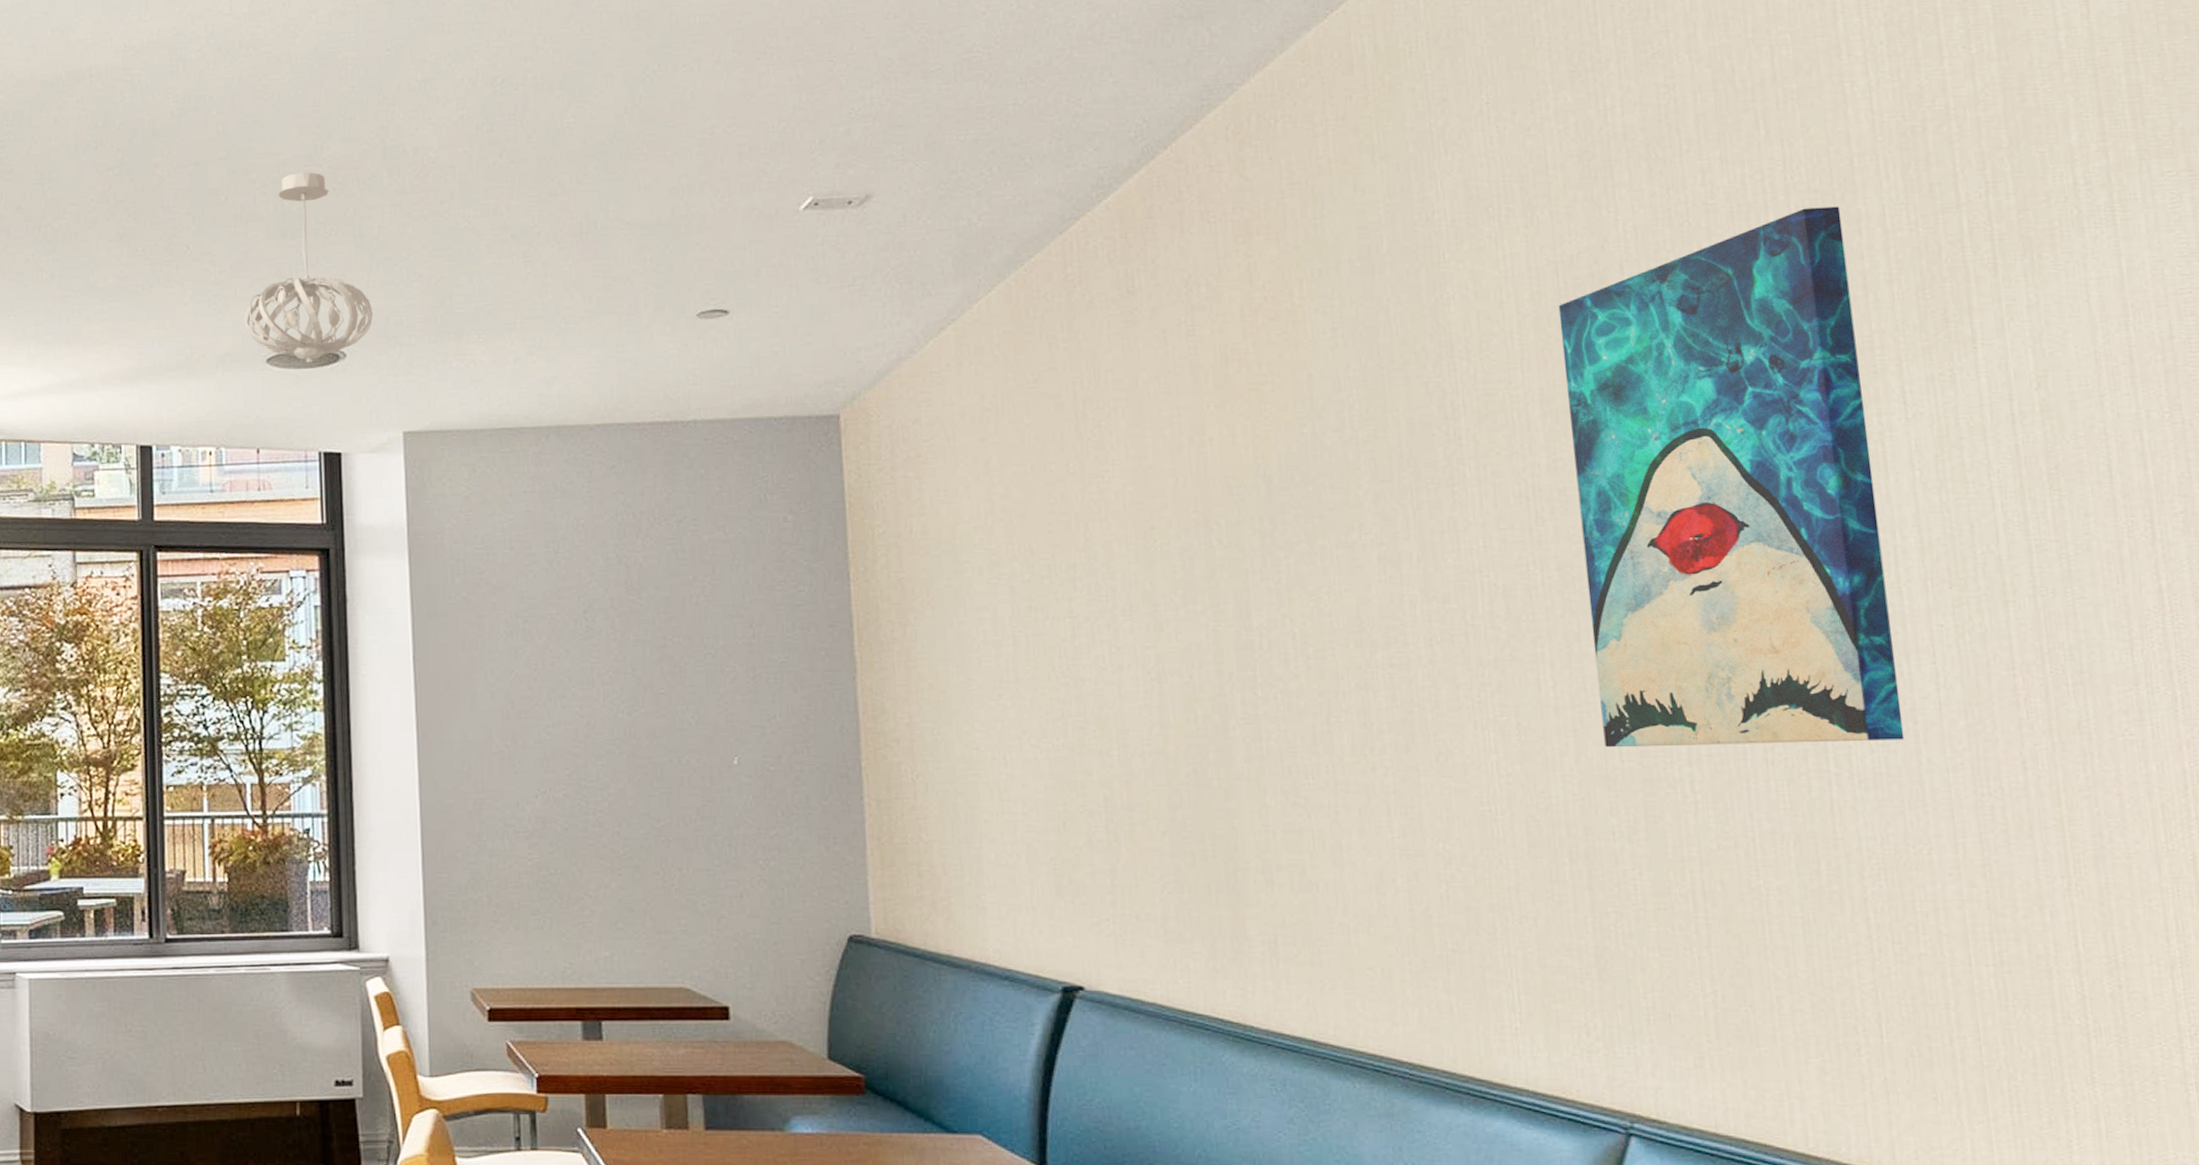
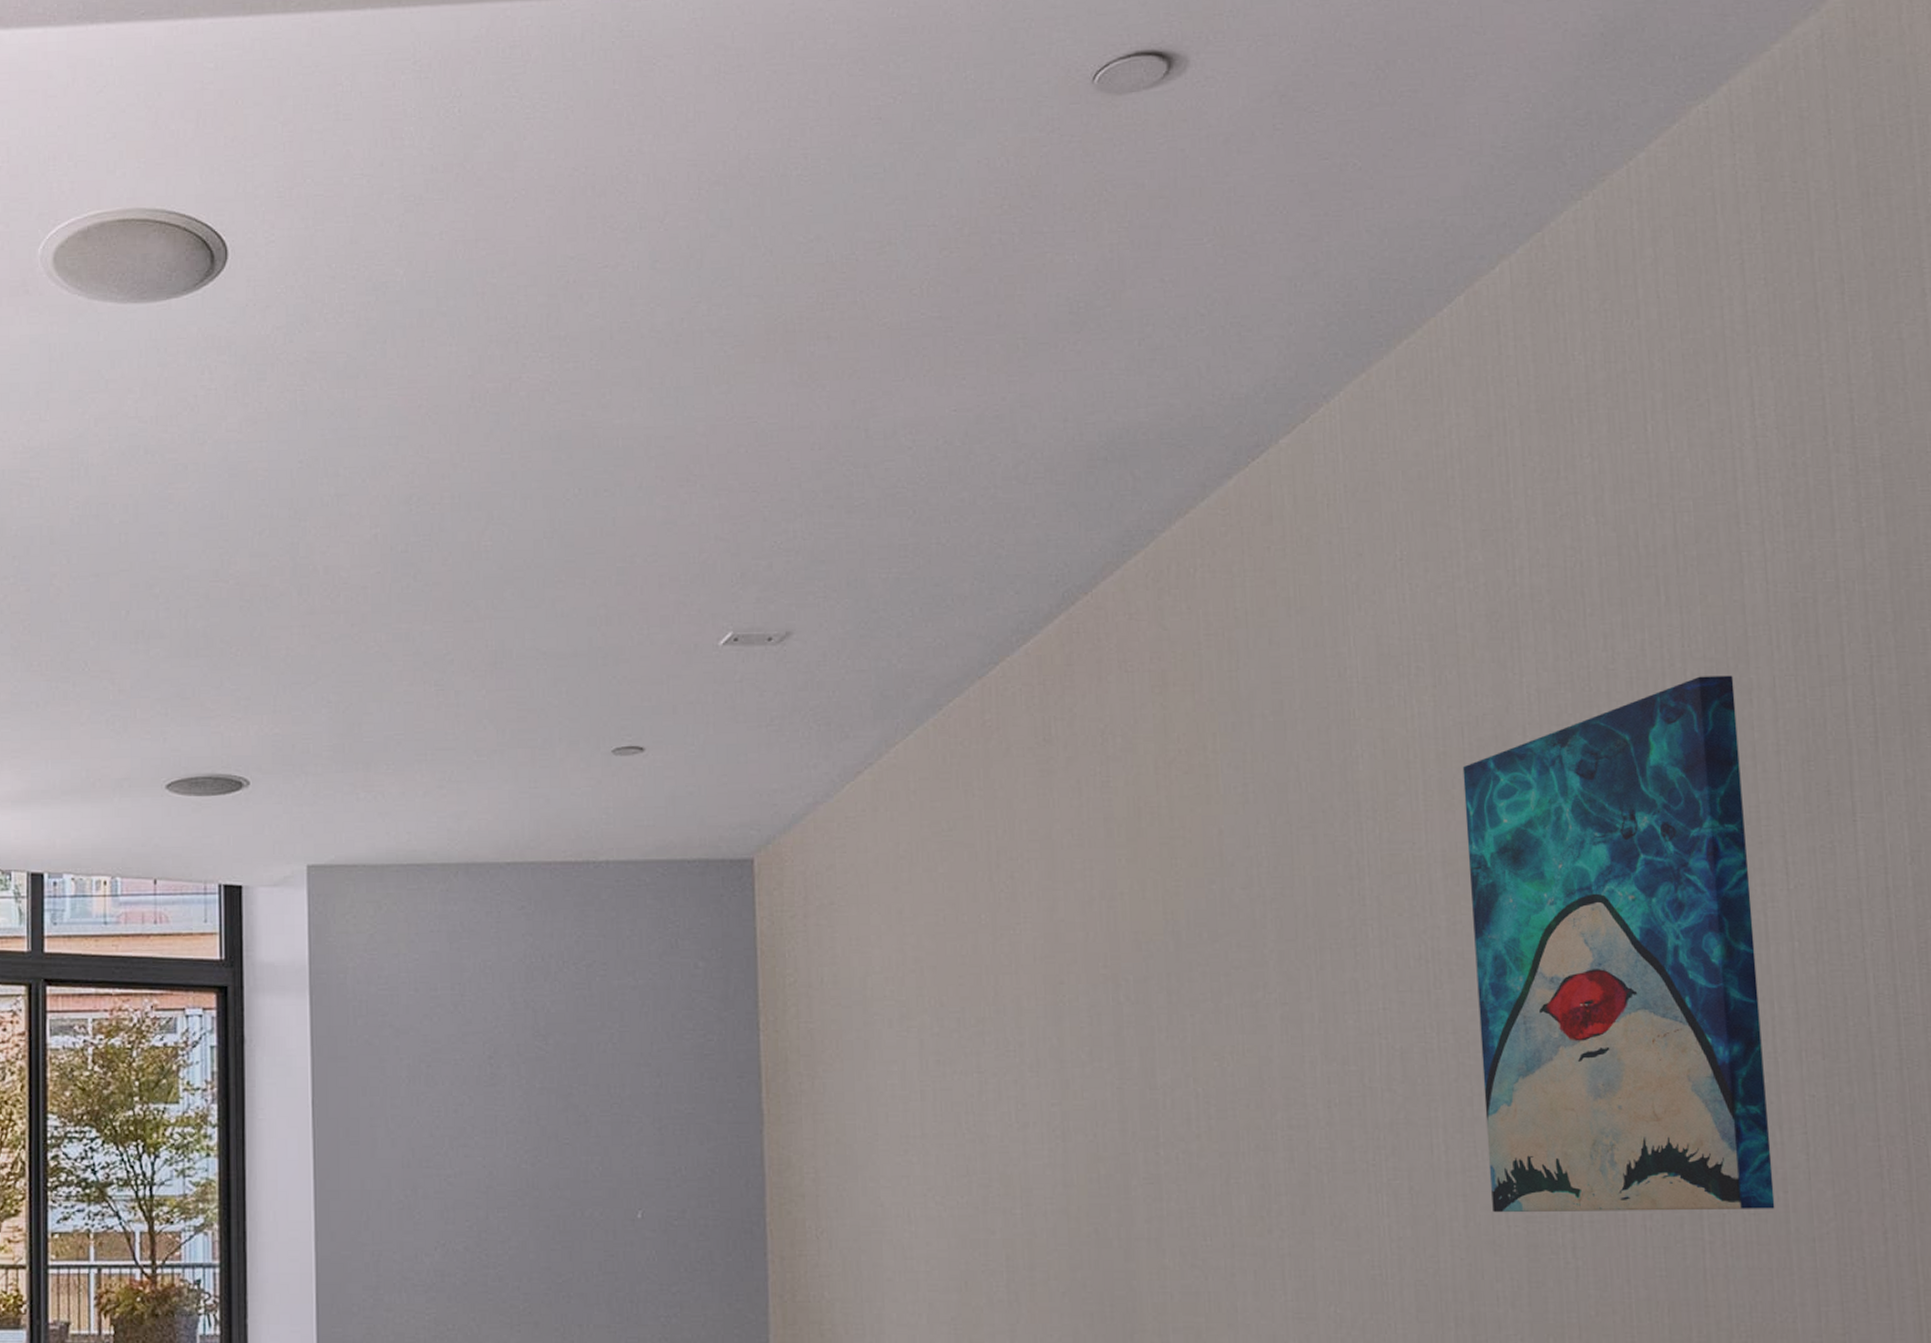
pendant light: present [244,172,373,364] -> none [143,588,278,791]

